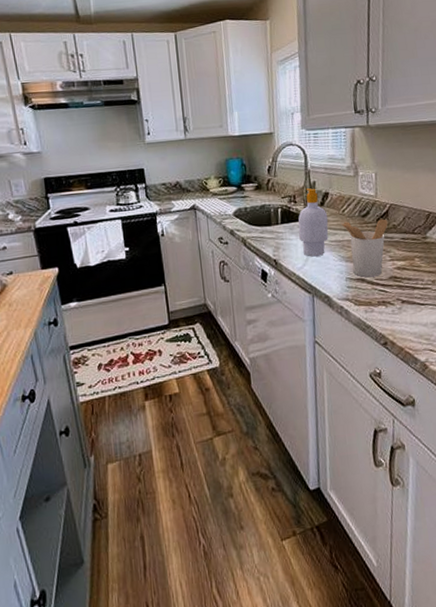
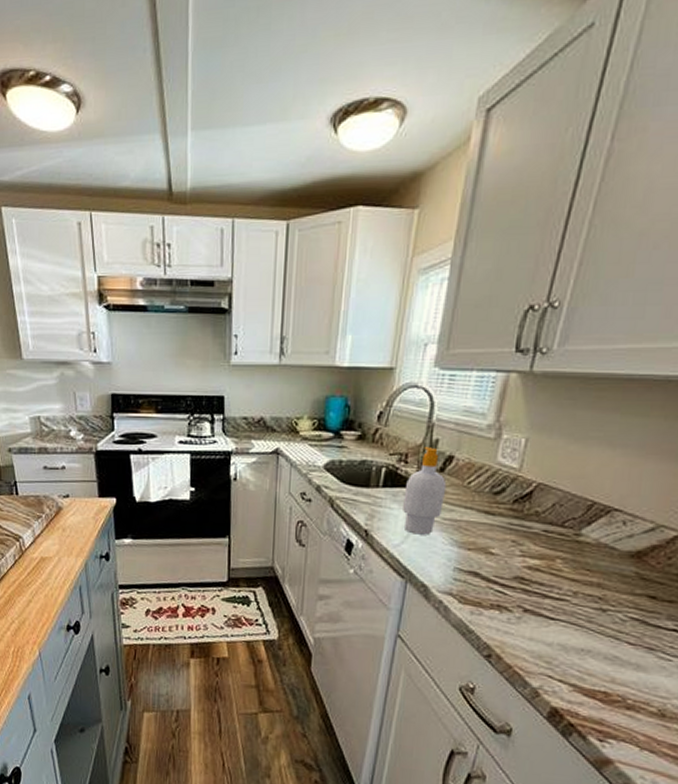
utensil holder: present [341,219,388,278] -> none [462,497,529,573]

